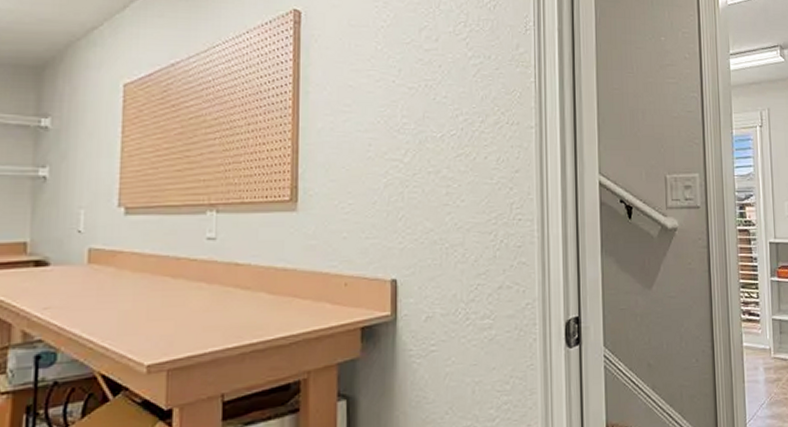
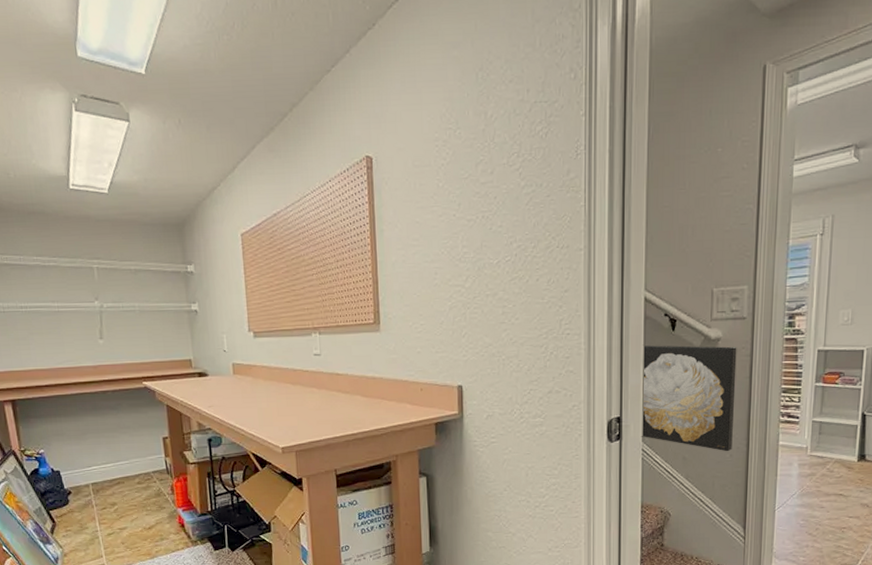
wall art: none [599,233,697,356] -> present [641,344,737,452]

